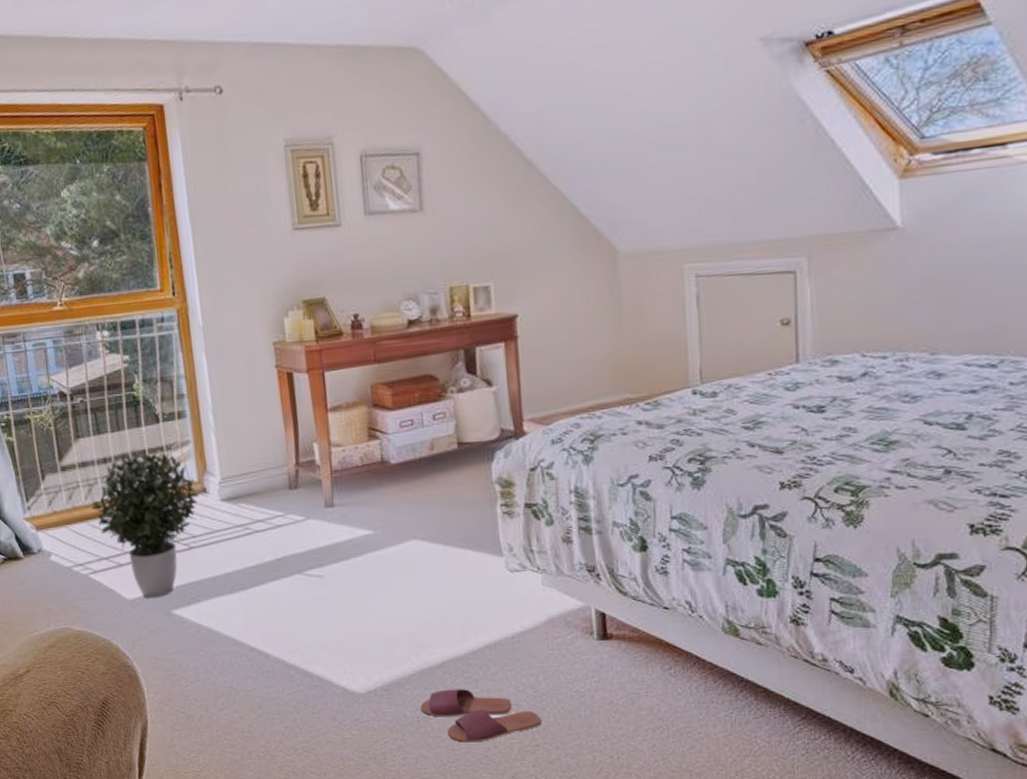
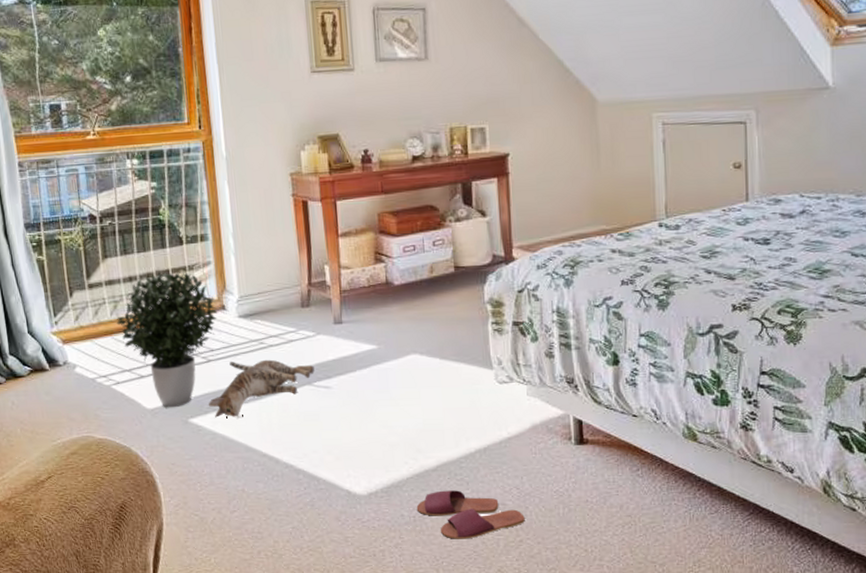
cat: none [192,546,305,610] -> present [209,359,315,418]

